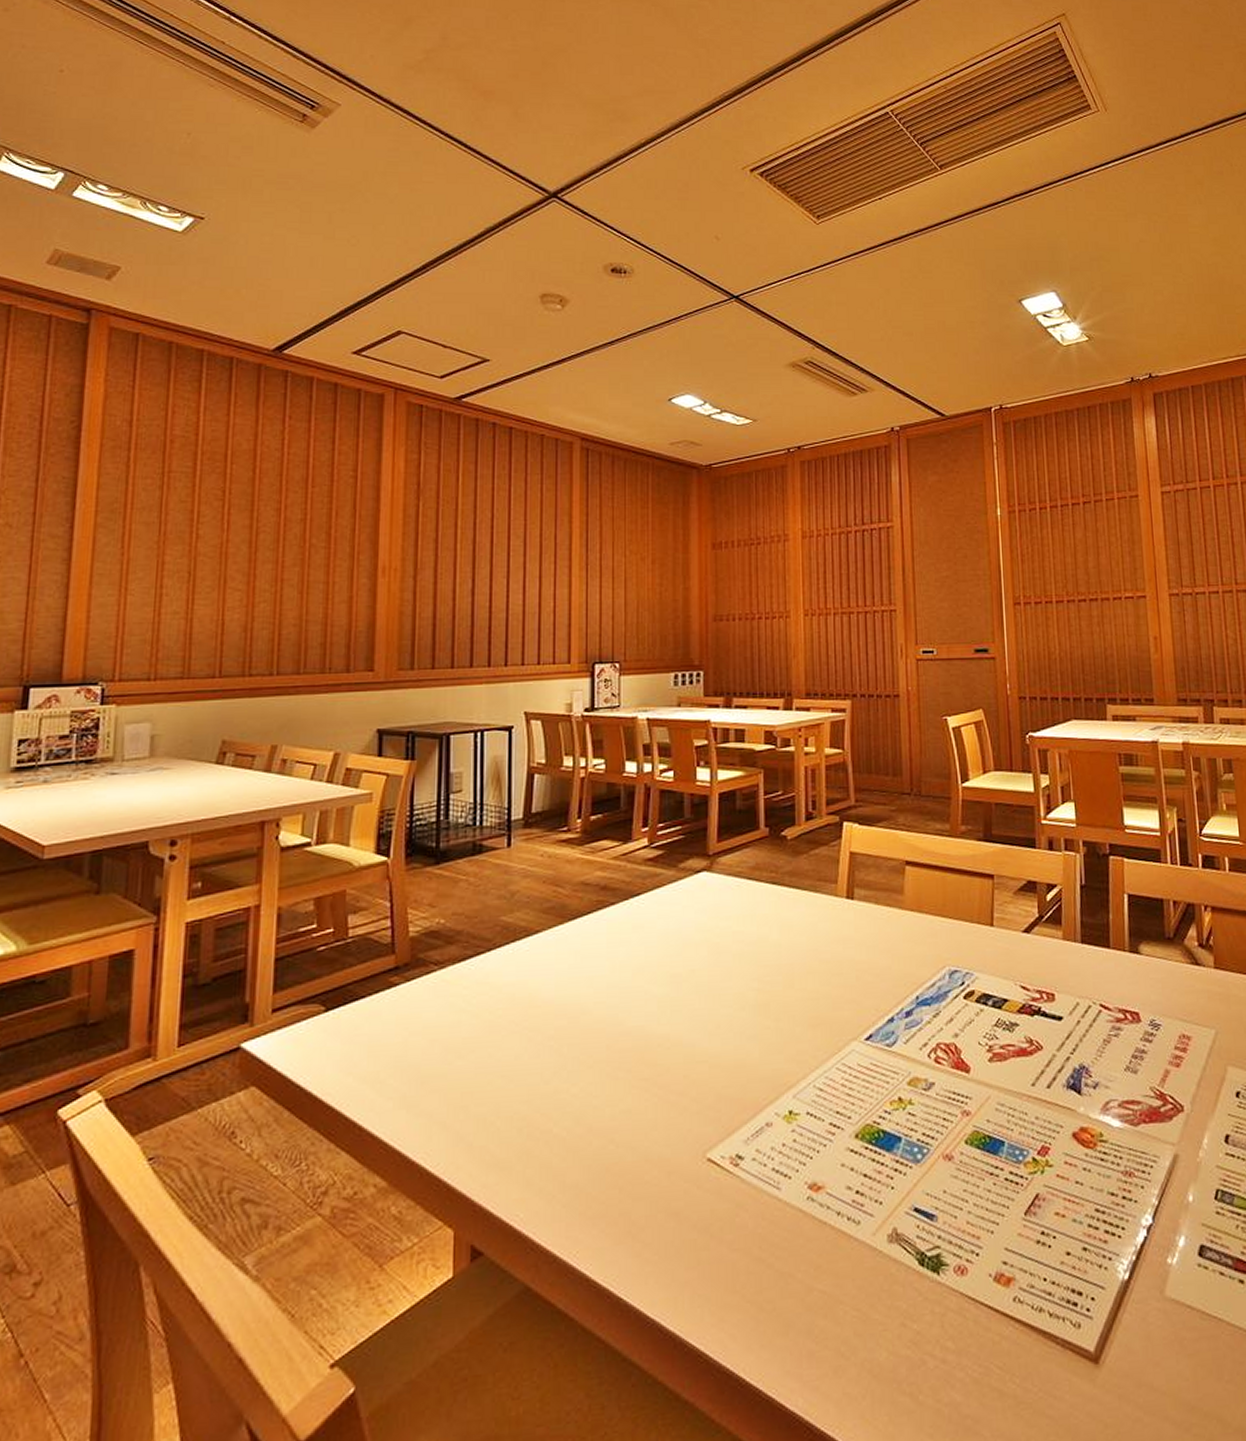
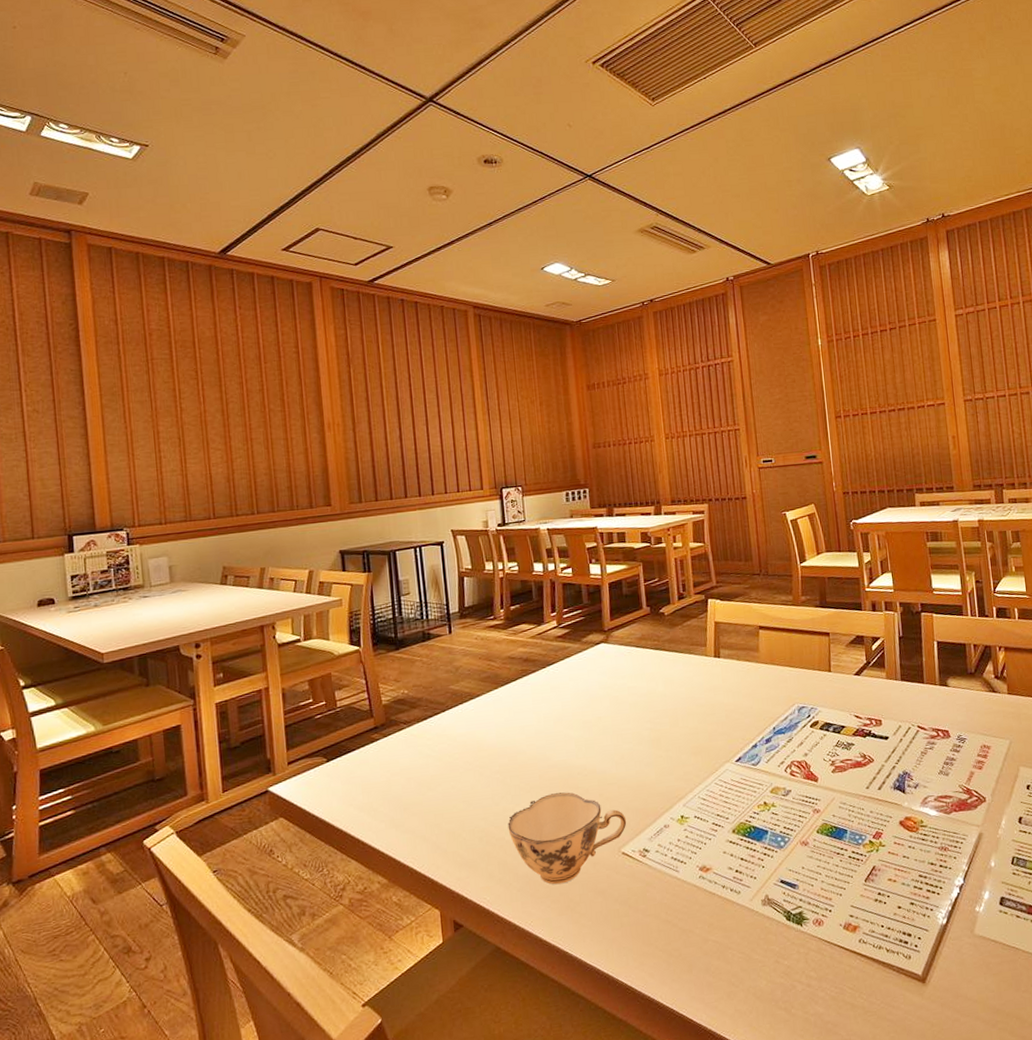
teacup: none [558,1070,717,1200] -> present [507,792,627,885]

